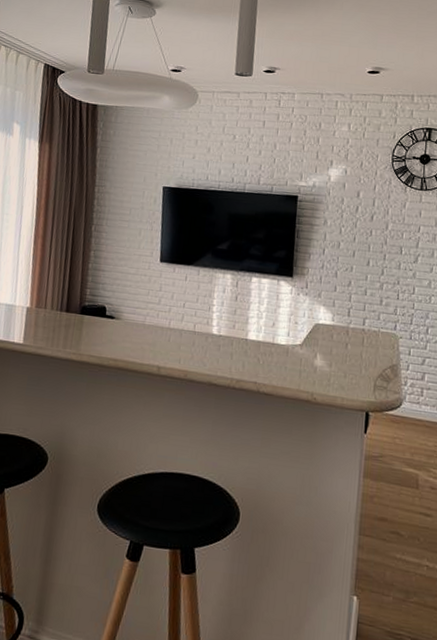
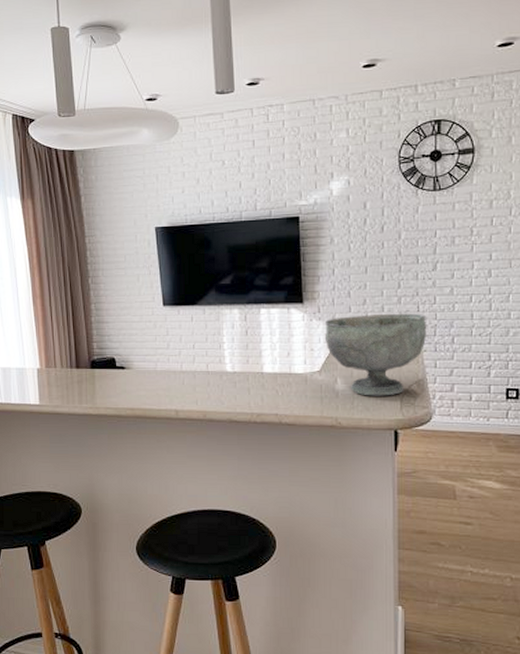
decorative bowl: none [309,295,404,377] -> present [324,313,427,396]

